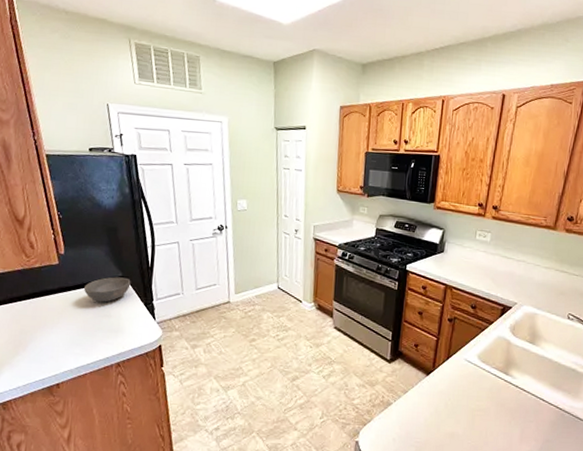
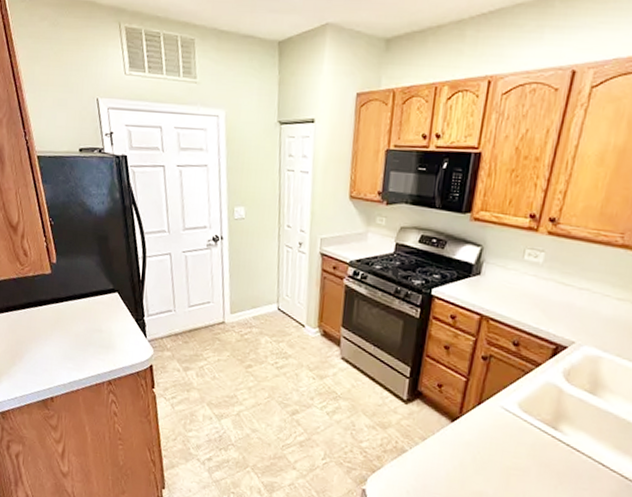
bowl: present [83,277,131,303] -> none [75,289,122,316]

